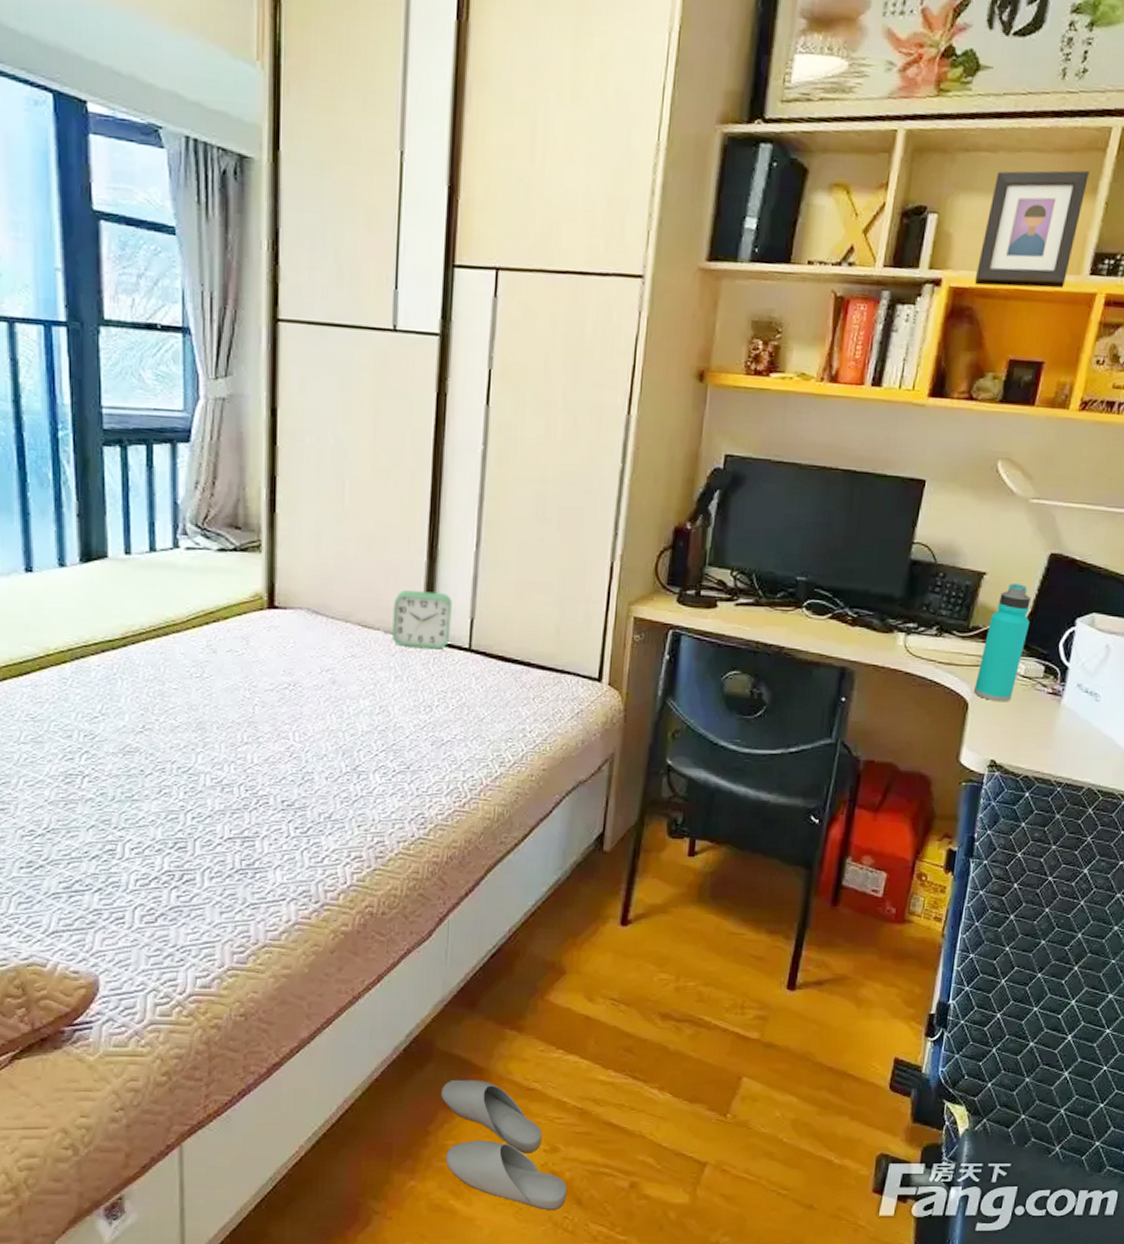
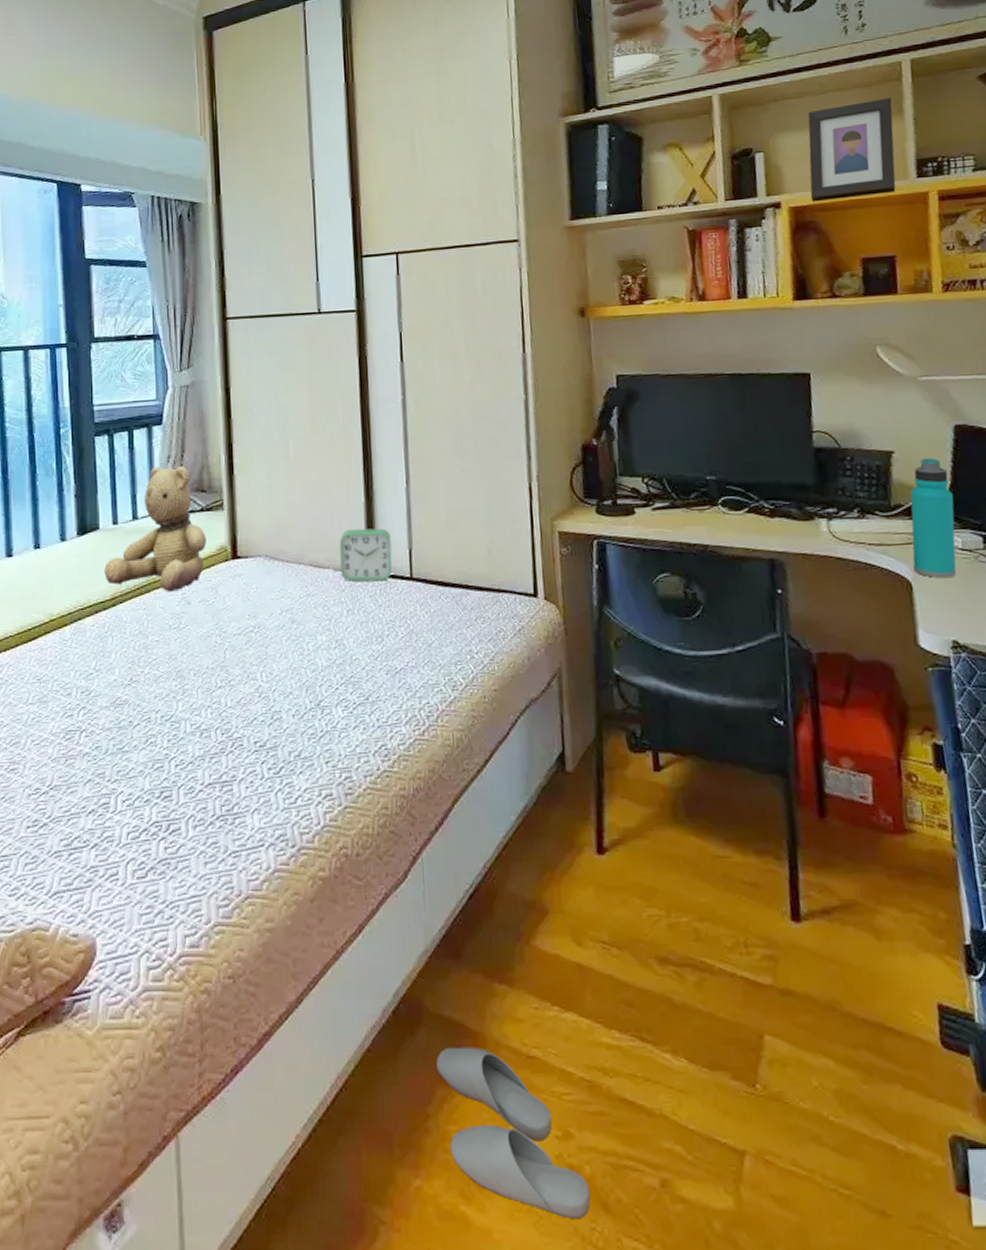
teddy bear: none [113,492,239,638] -> present [104,466,207,592]

